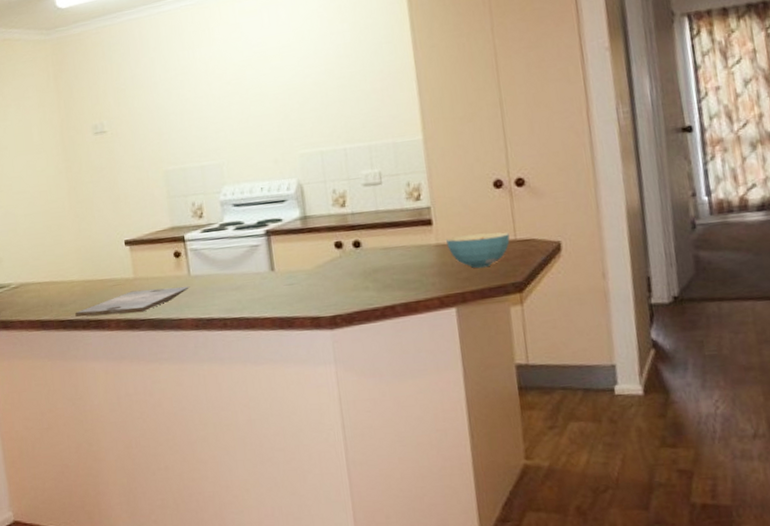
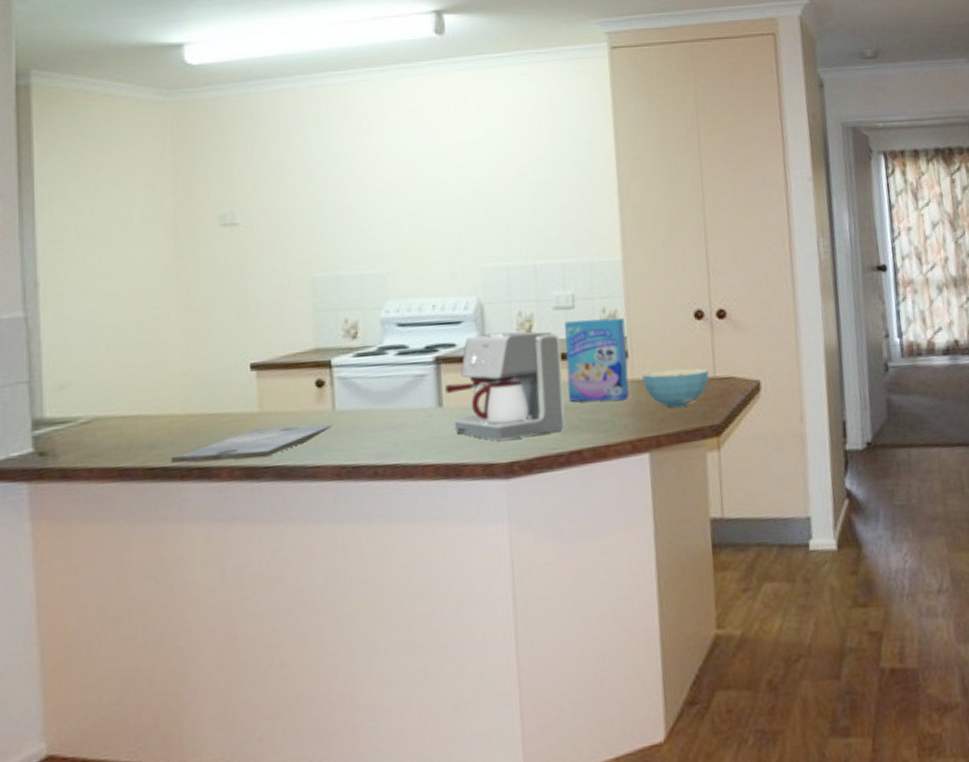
coffee maker: none [275,205,379,298] -> present [445,331,566,441]
cereal box: none [374,190,436,265] -> present [564,317,630,402]

